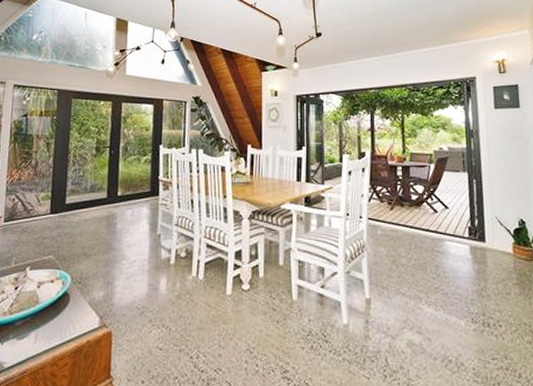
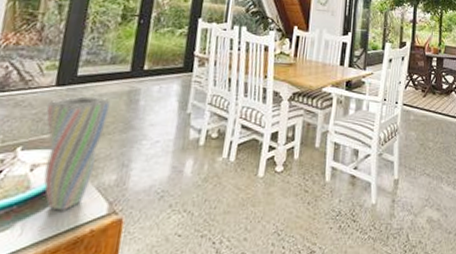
vase: none [45,222,94,323] -> present [43,96,111,211]

